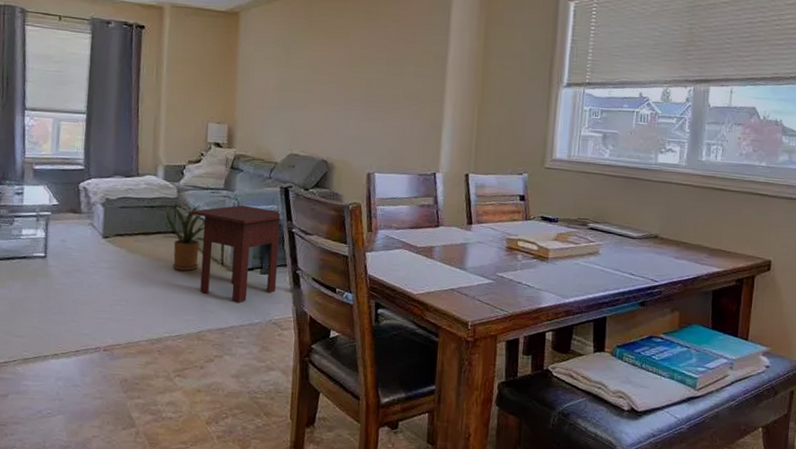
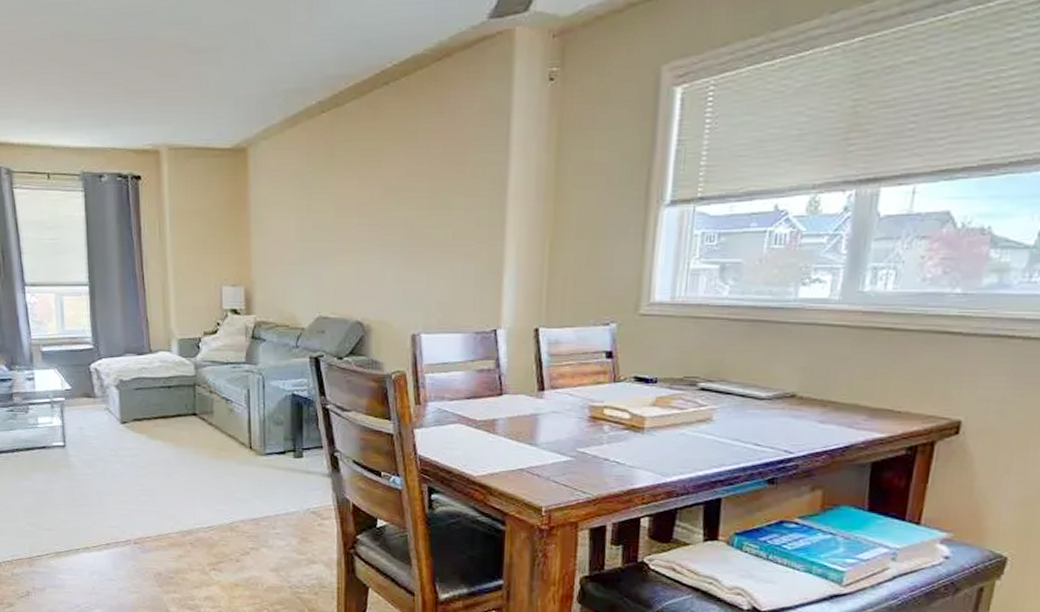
house plant: present [162,204,209,271] -> none [183,382,230,456]
side table: present [191,205,282,303] -> none [212,380,313,491]

